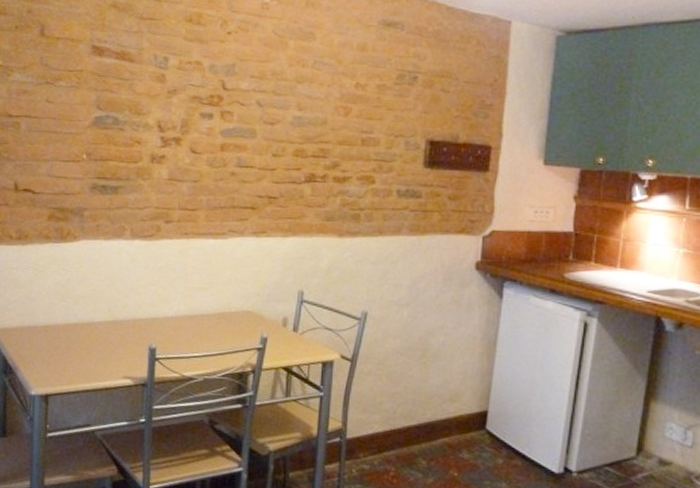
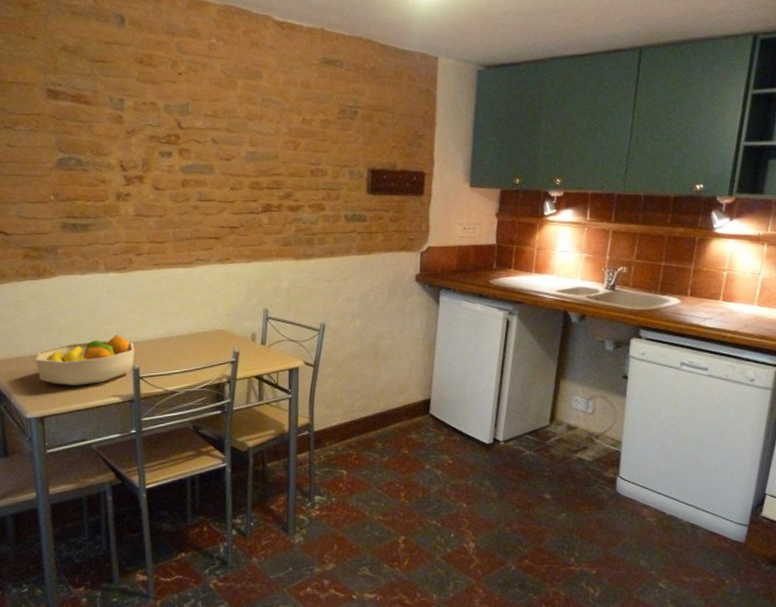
fruit bowl: none [47,308,154,363] -> present [35,335,135,386]

